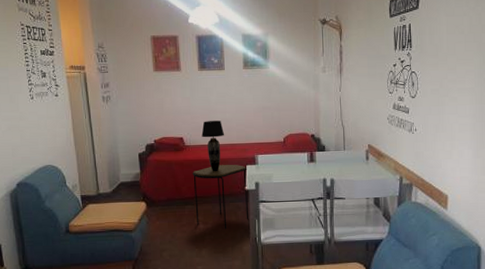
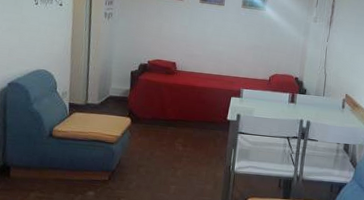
side table: present [192,164,249,230] -> none [177,92,232,155]
table lamp: present [201,121,225,172] -> none [193,50,216,99]

